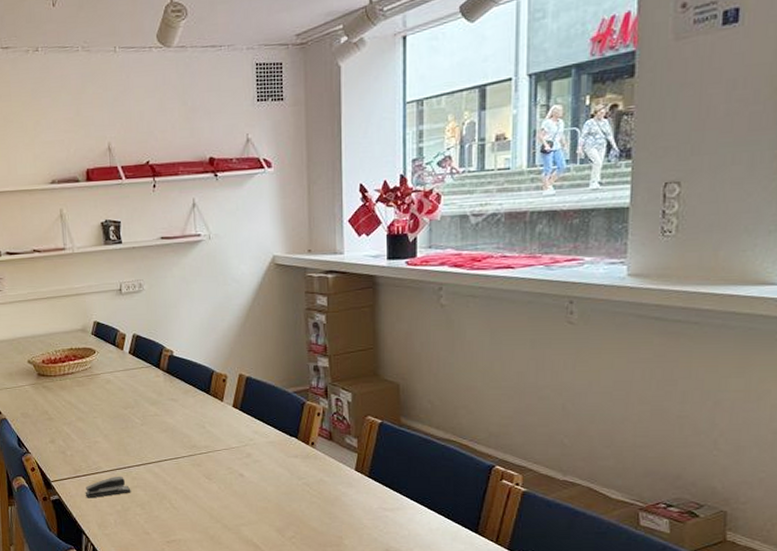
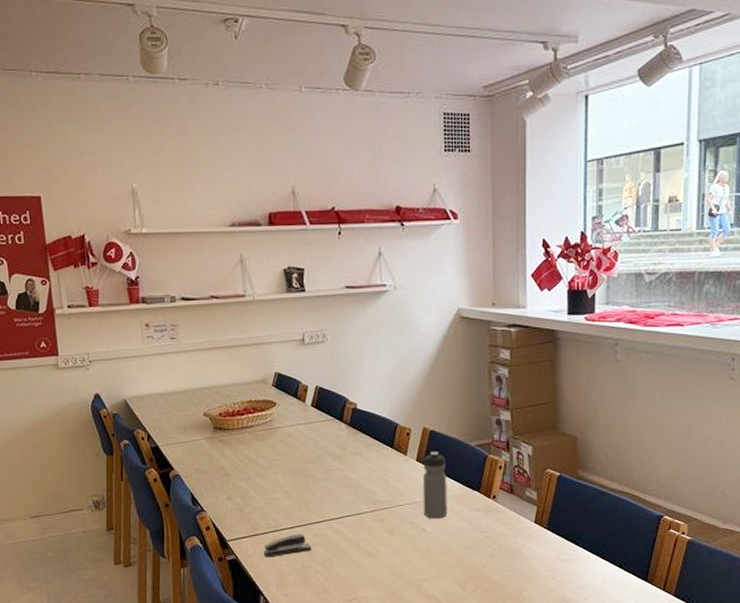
water bottle: none [239,397,265,465] -> present [422,451,448,519]

